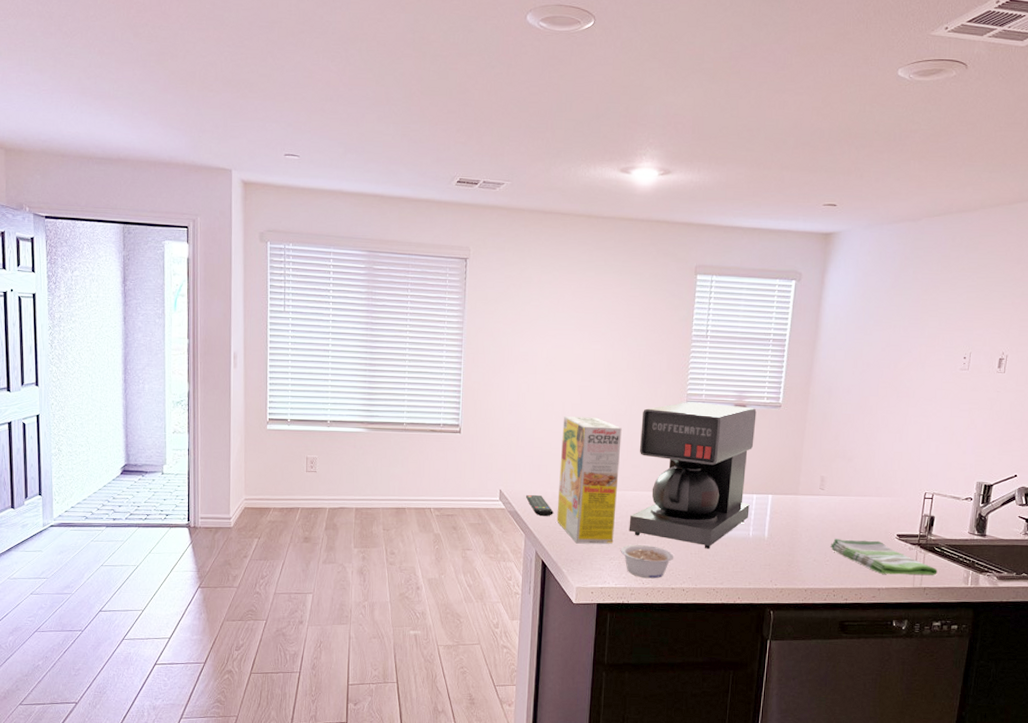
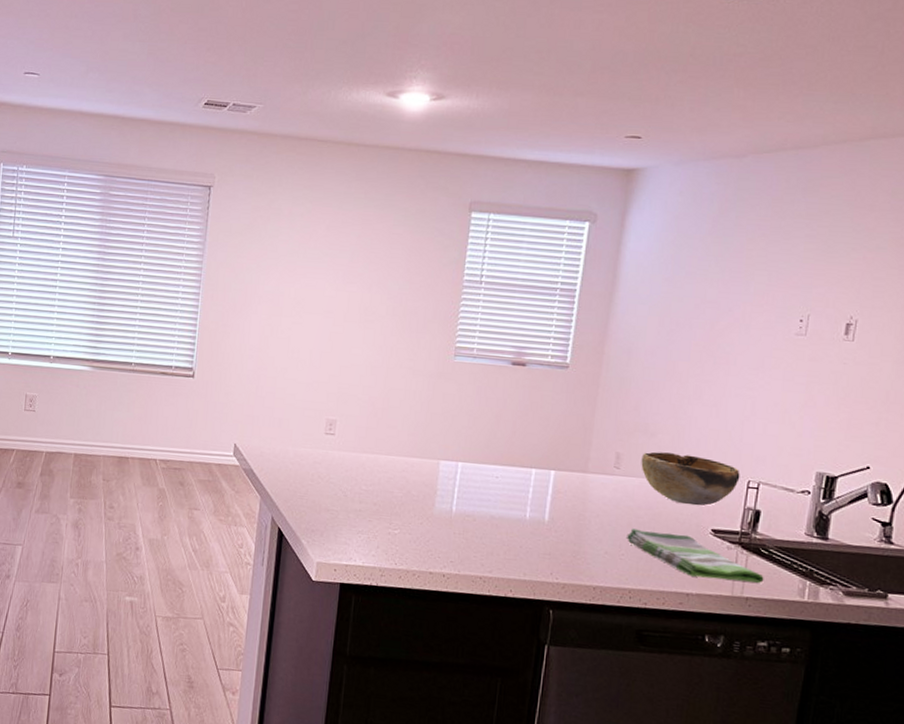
remote control: present [525,494,554,517] -> none [263,451,294,478]
cereal box: present [556,416,622,544] -> none [297,365,377,515]
legume: present [620,545,674,579] -> none [370,517,434,560]
coffee maker: present [629,402,757,549] -> none [381,356,539,530]
decorative bowl: none [841,473,919,516] -> present [641,452,740,506]

